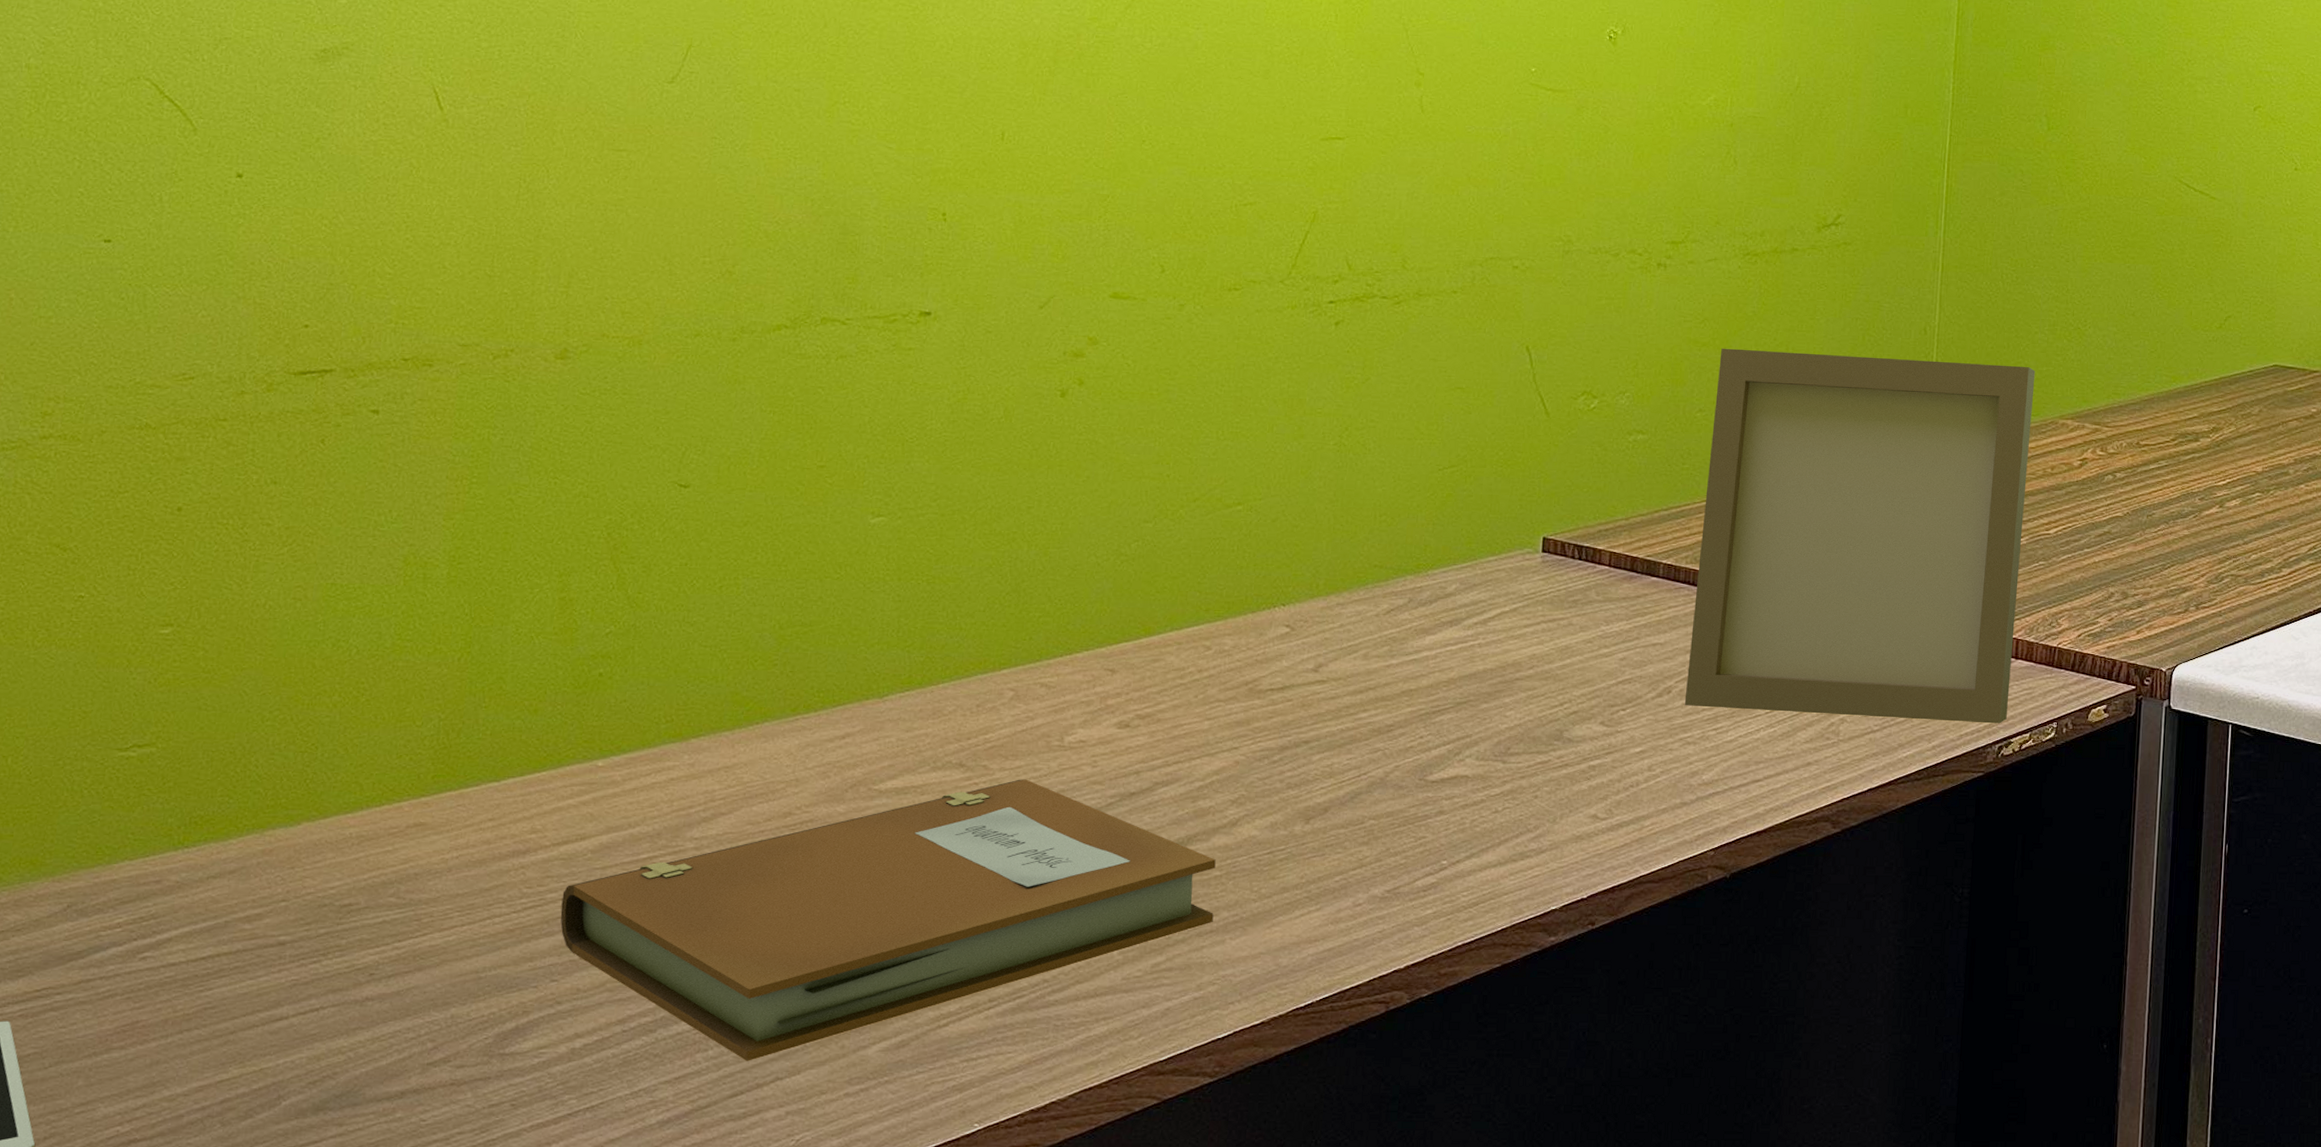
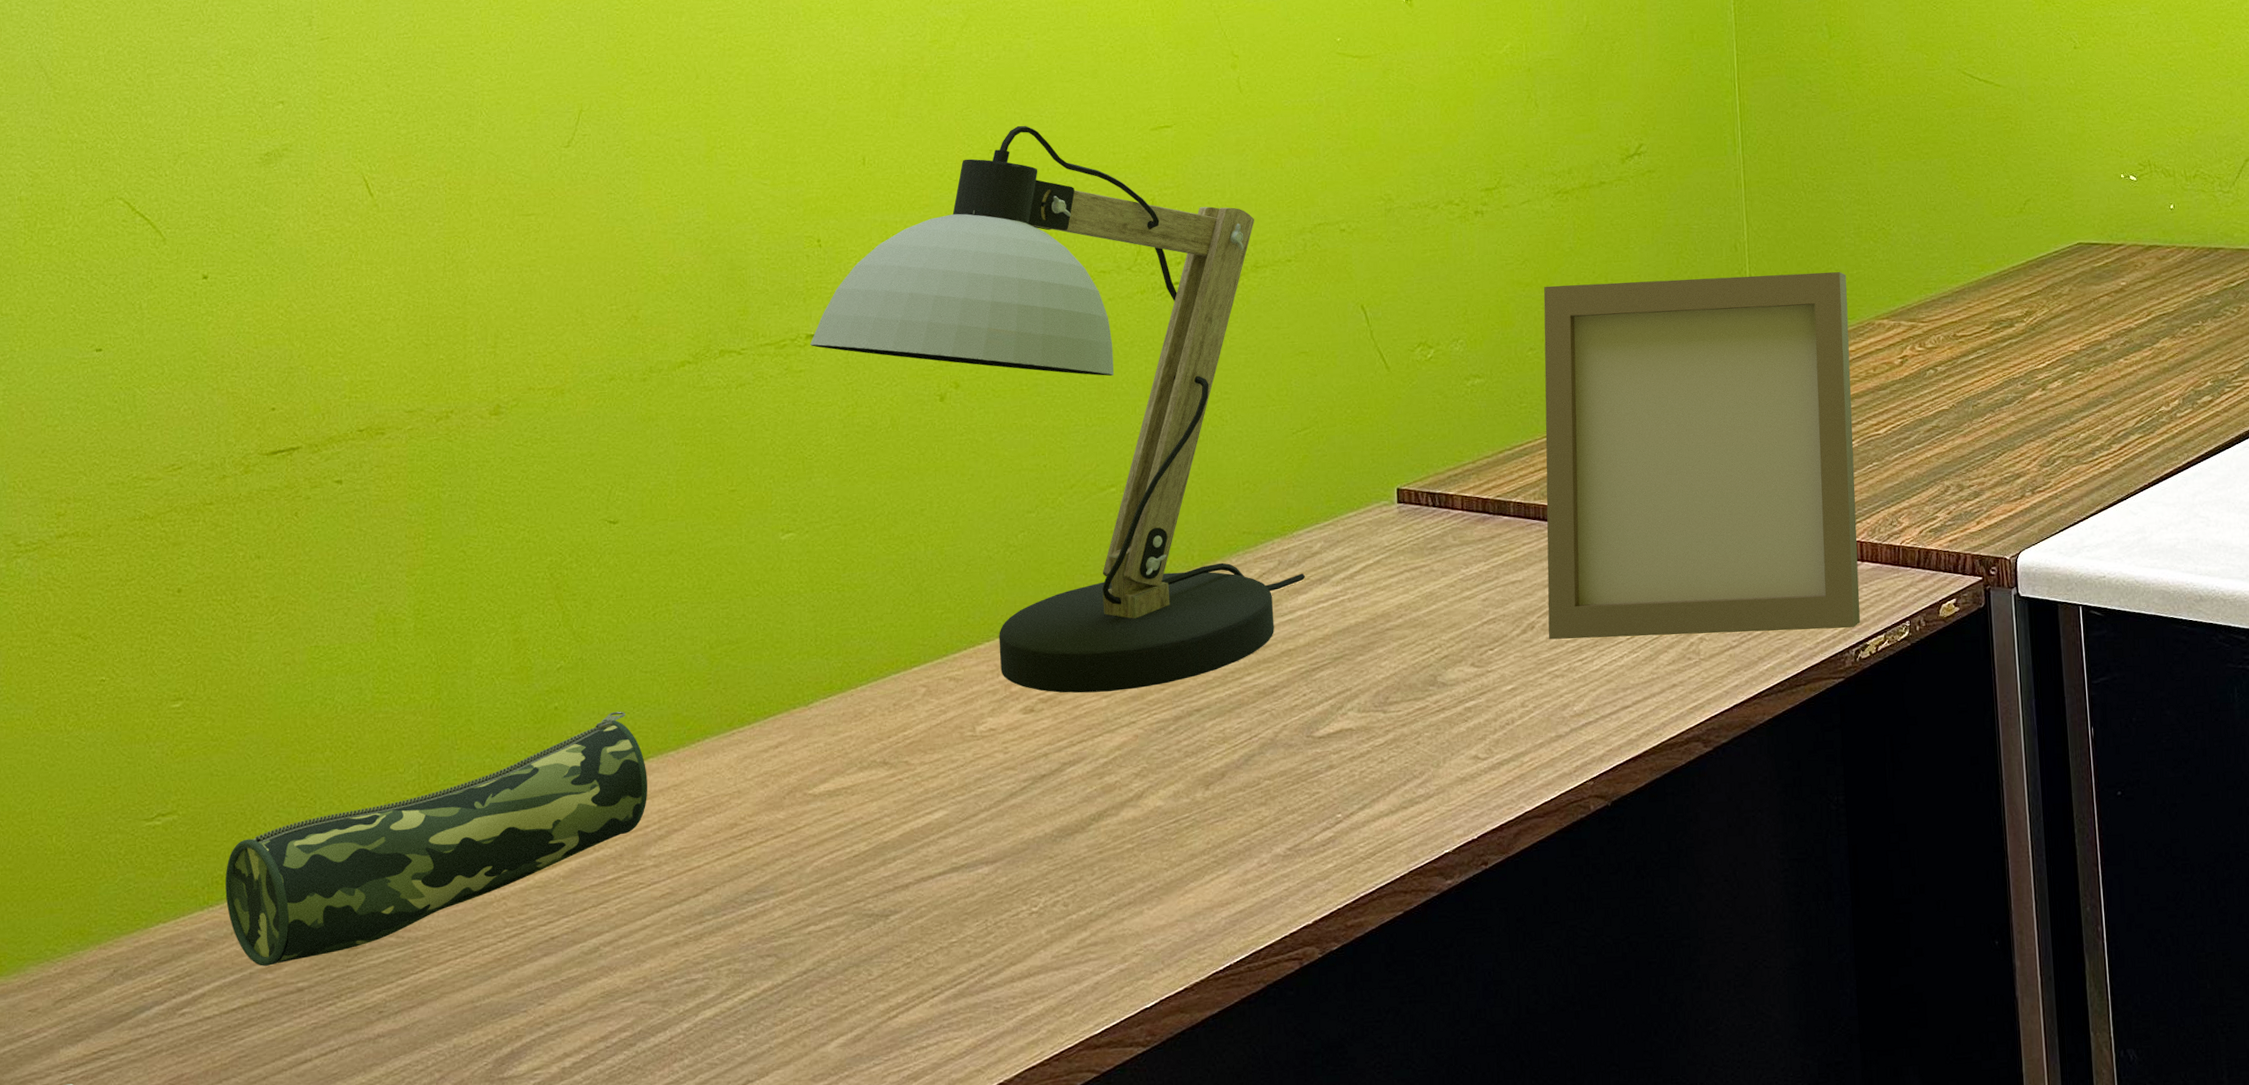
pencil case: none [204,684,697,916] -> present [225,711,648,966]
notebook: present [560,779,1216,1061] -> none [541,771,1130,1067]
desk lamp: none [923,118,1436,714] -> present [810,125,1306,693]

